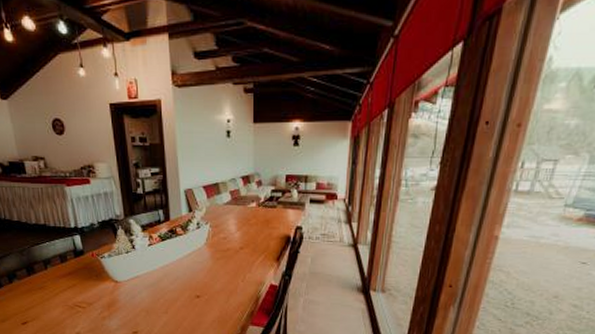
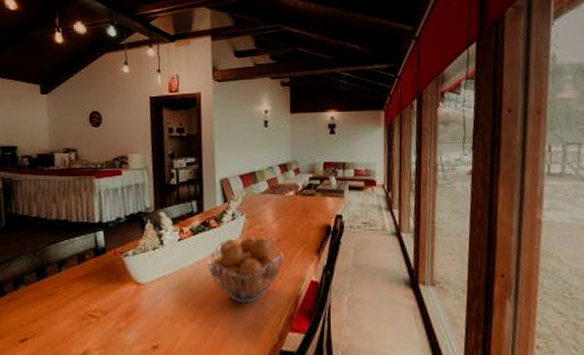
fruit basket: none [176,244,246,301] -> present [208,236,284,303]

